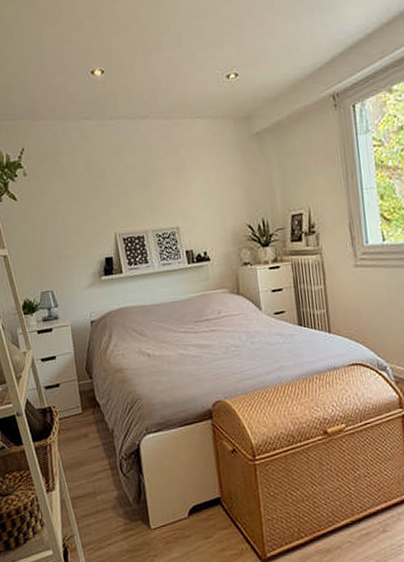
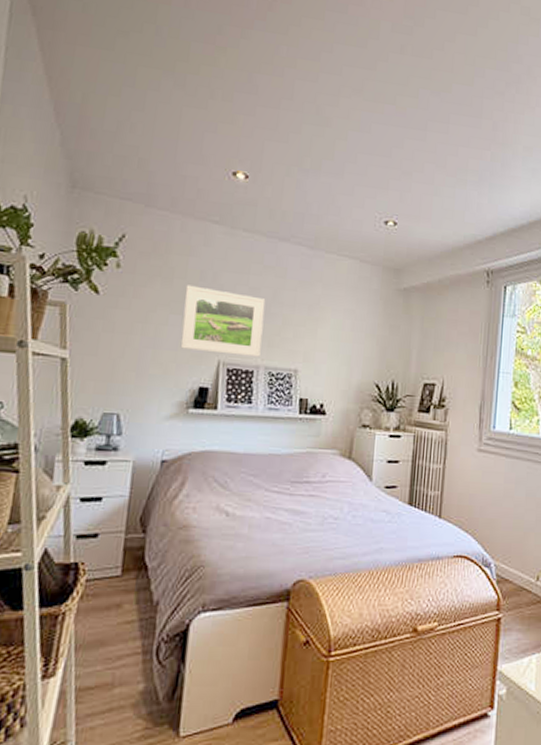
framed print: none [77,173,146,230] -> present [180,285,266,357]

